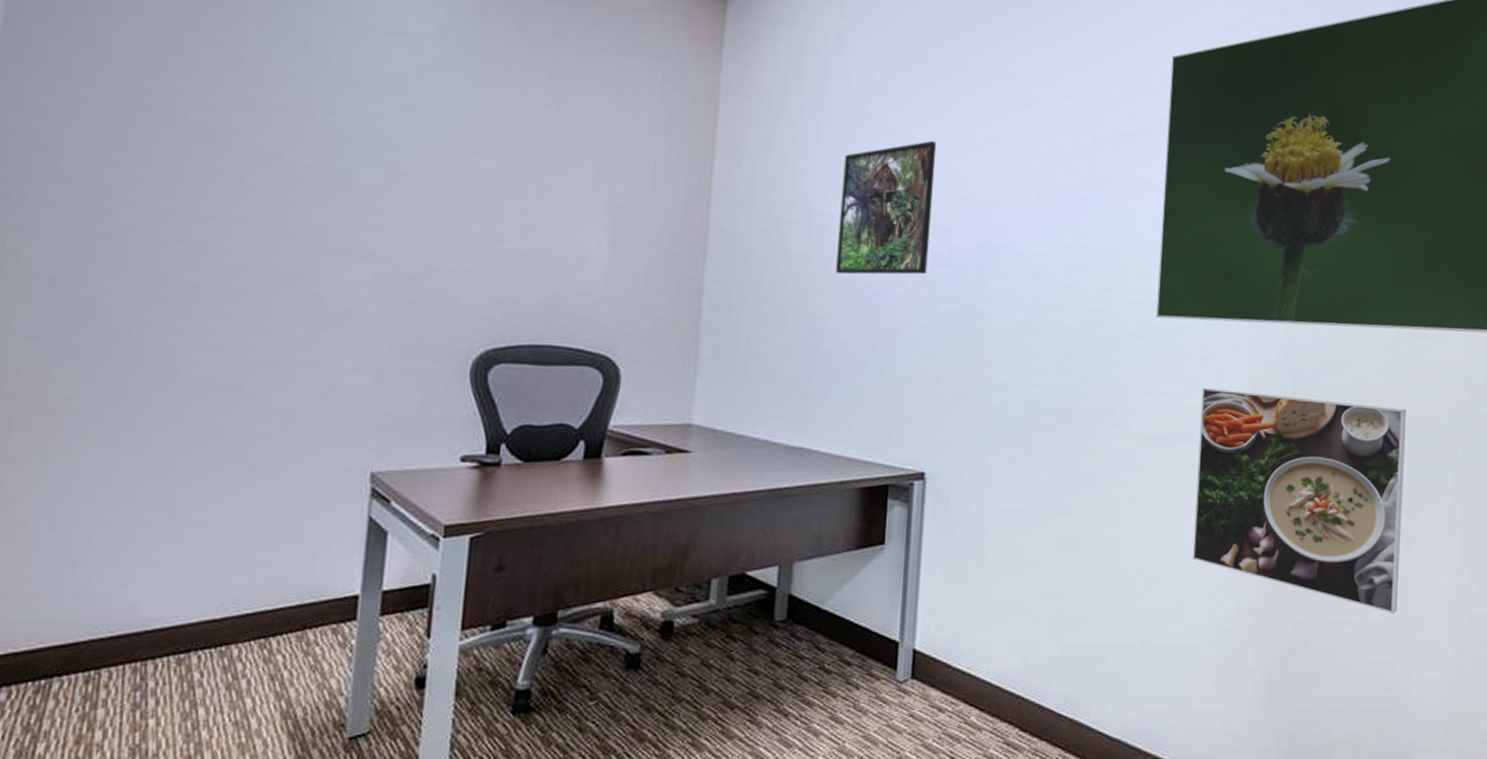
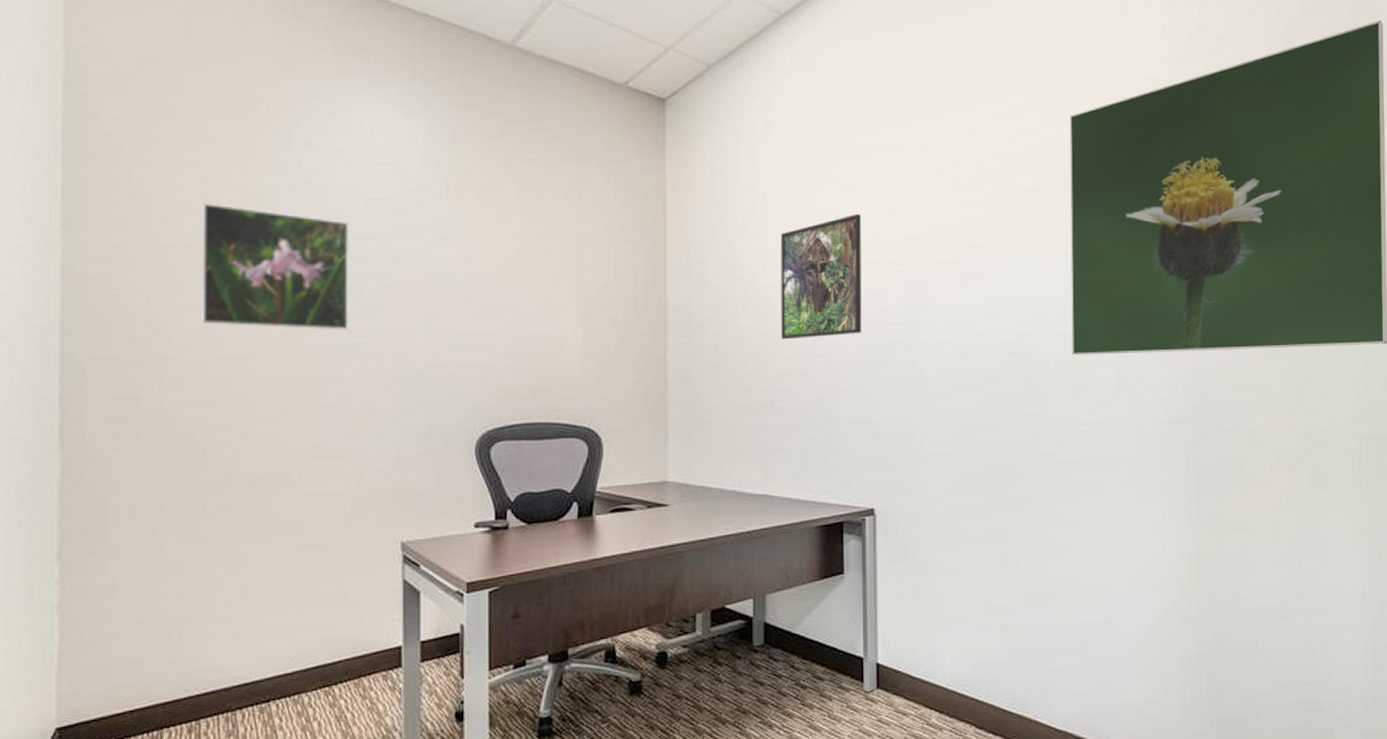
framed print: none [157,59,348,221] -> present [202,203,350,330]
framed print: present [1192,387,1407,613] -> none [1119,414,1313,605]

